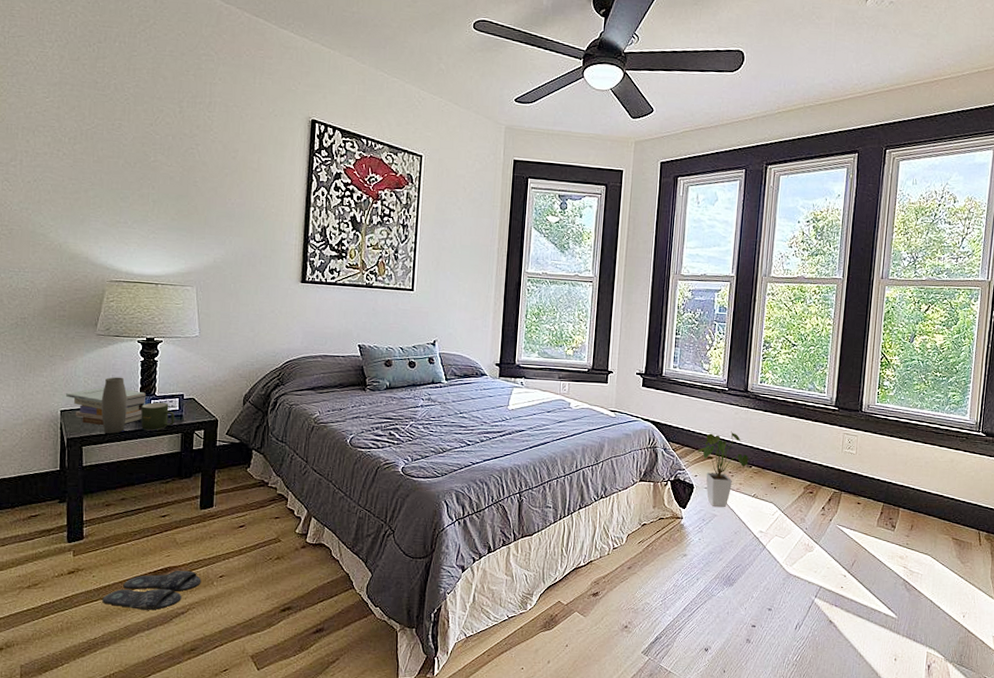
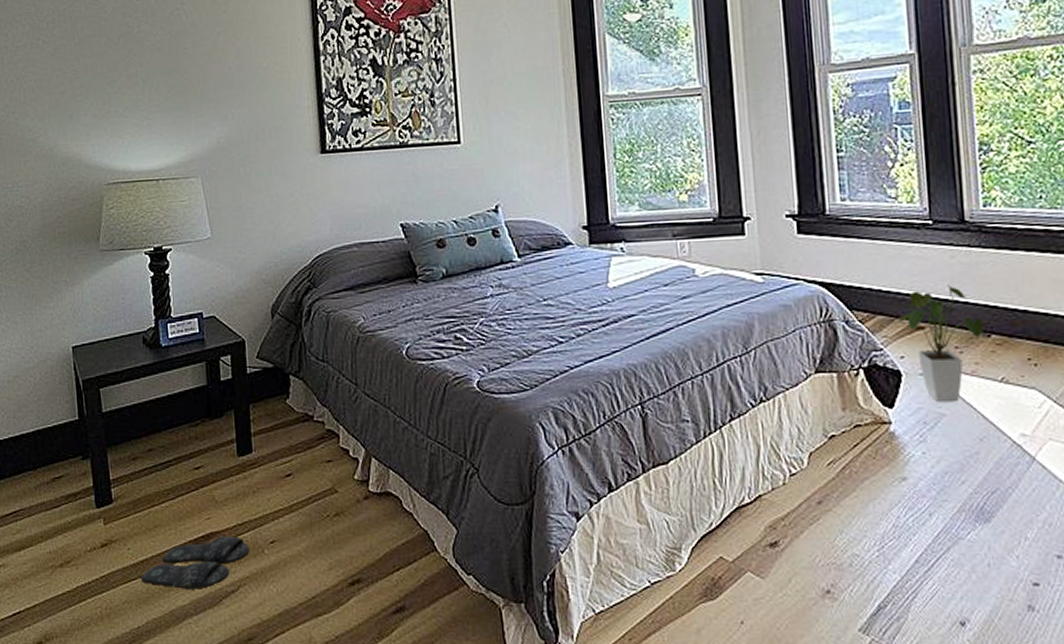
books: present [66,387,147,426] -> none [76,313,163,361]
vase: present [101,377,128,435] -> none [113,299,143,371]
mug: present [140,402,175,431] -> none [156,324,196,363]

